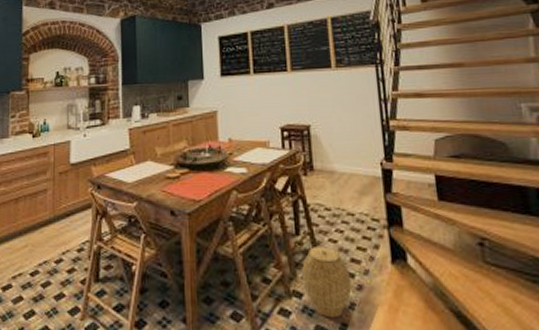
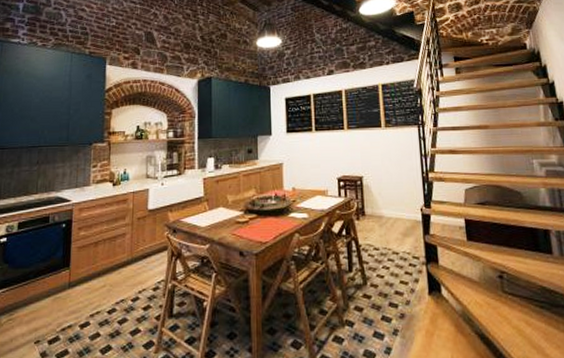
woven basket: present [301,247,352,318] -> none [353,281,396,343]

